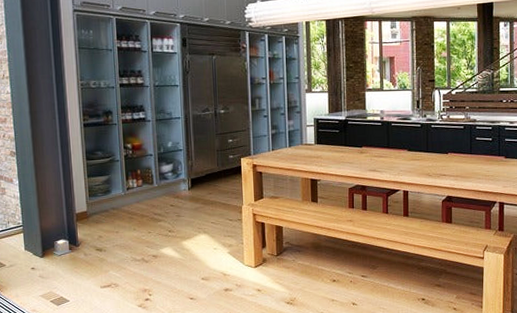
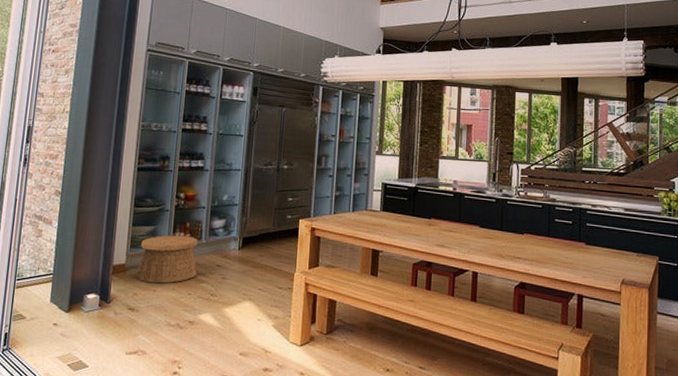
basket: none [98,181,153,226] -> present [137,235,198,284]

